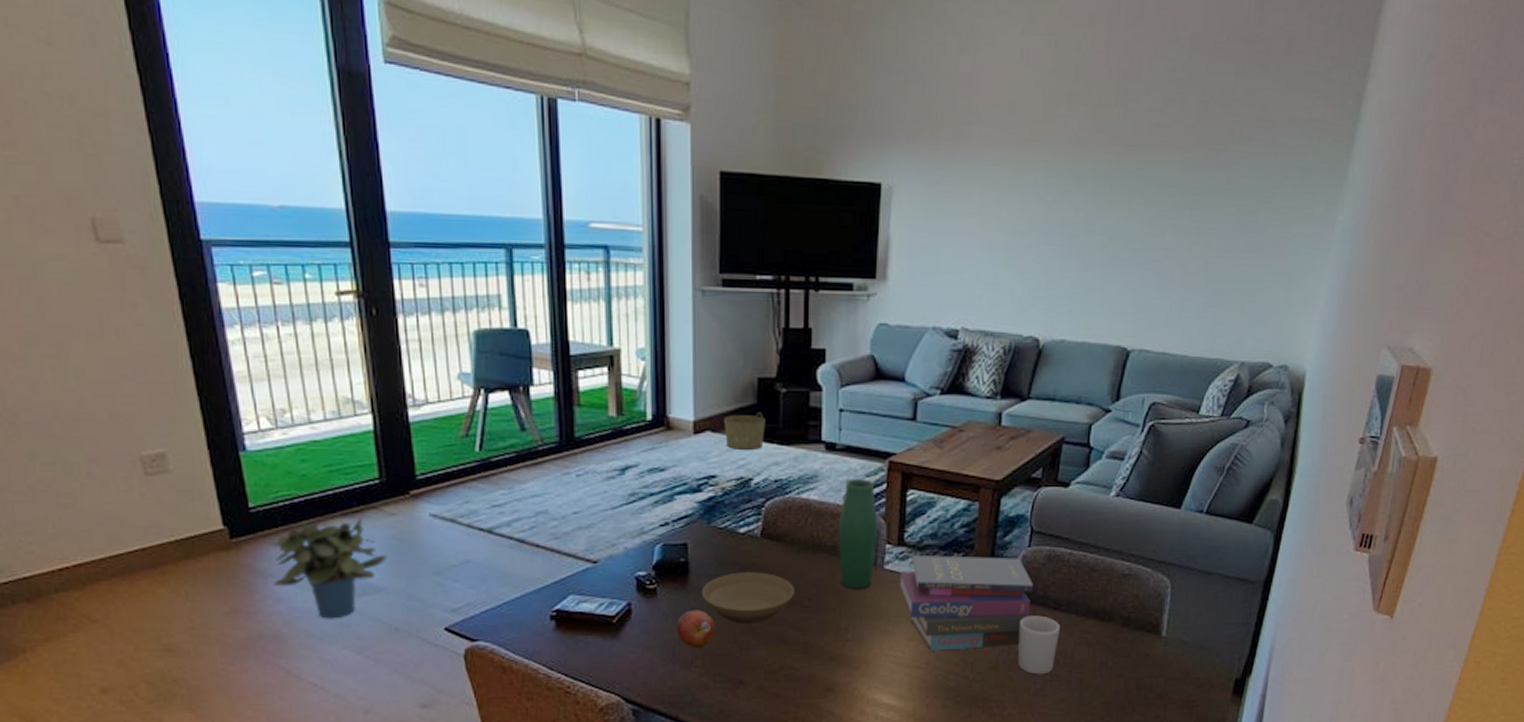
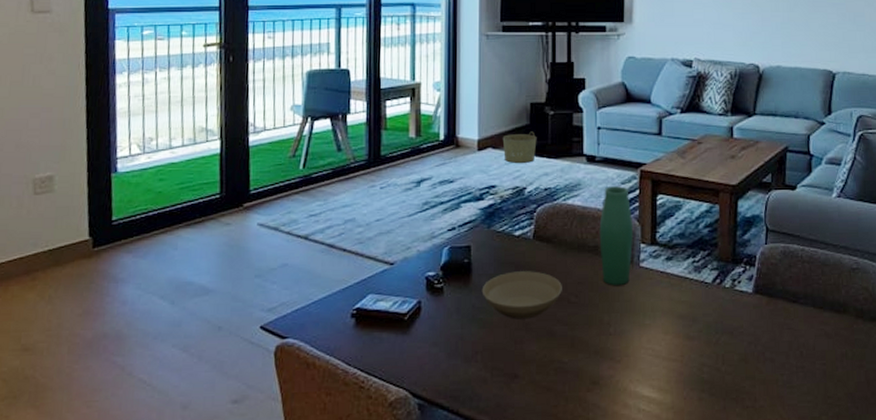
potted plant: present [272,517,388,619] -> none [121,227,219,319]
fruit: present [677,610,715,648] -> none [460,307,493,343]
books: present [899,555,1034,651] -> none [654,253,773,344]
mug: present [1018,615,1060,675] -> none [763,308,800,367]

